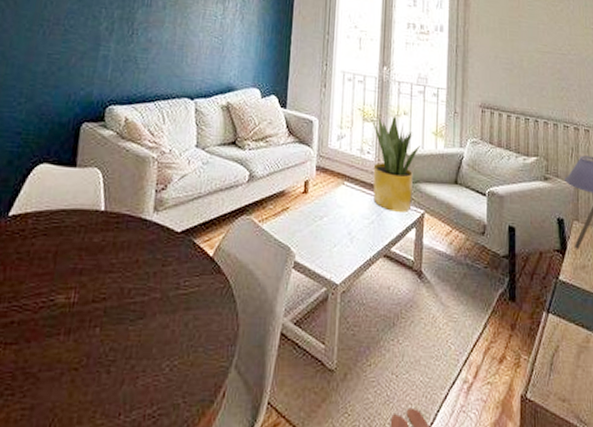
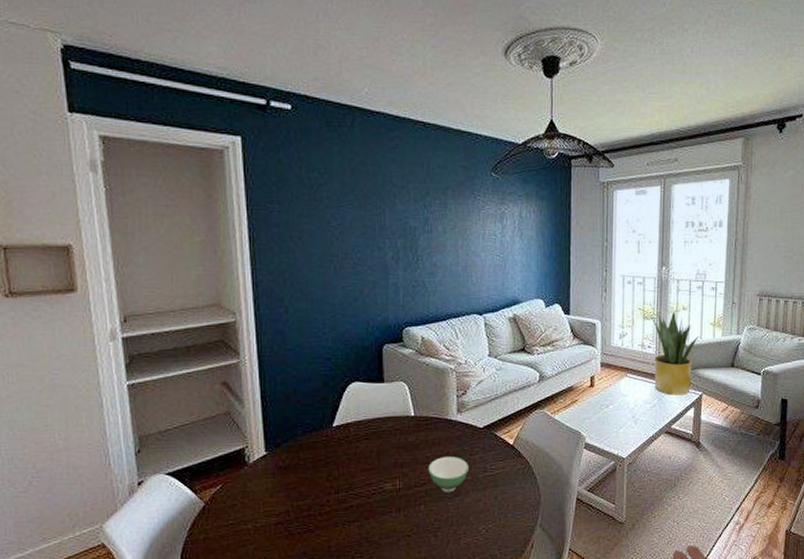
bowl: none [111,264,160,312] -> present [428,455,470,492]

